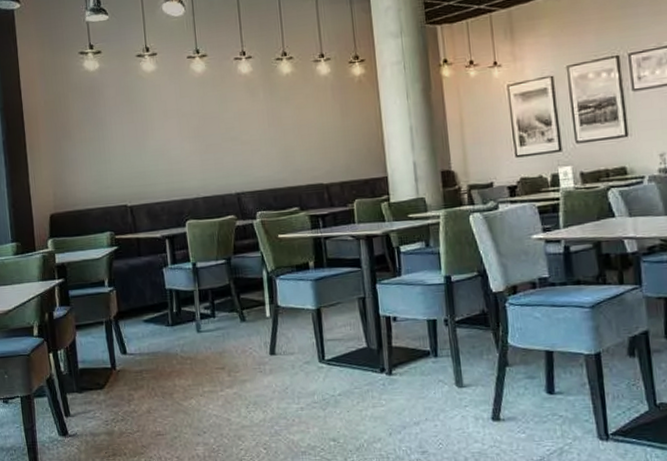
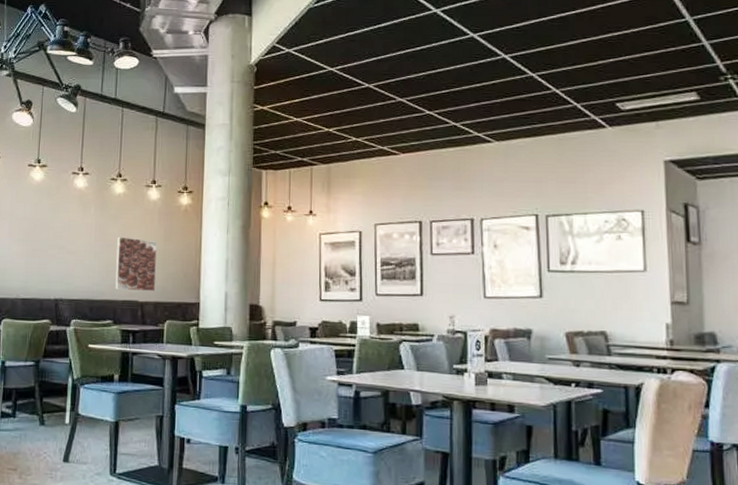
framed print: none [292,118,340,175] -> present [115,236,157,291]

